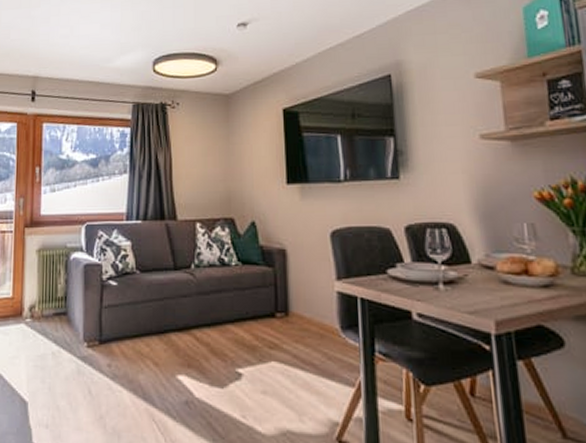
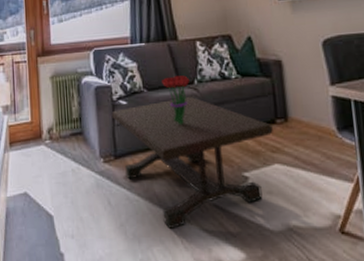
coffee table: none [99,282,272,426] -> present [111,97,273,230]
bouquet: none [156,259,186,311] -> present [162,75,190,124]

